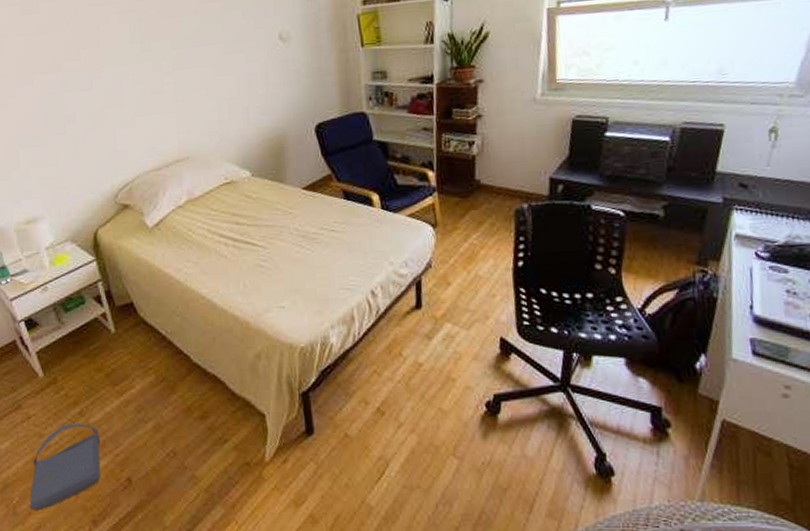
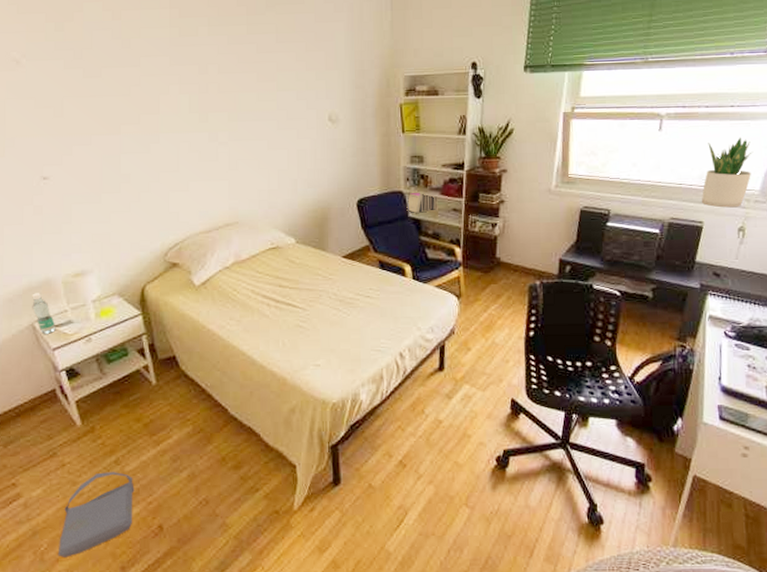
books: none [370,113,405,136] -> present [406,193,437,213]
planter: none [720,20,785,107] -> present [701,137,752,208]

